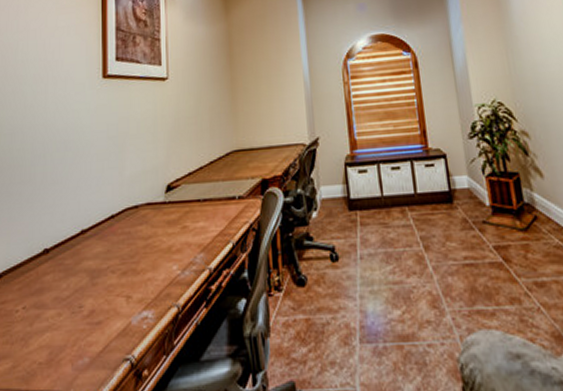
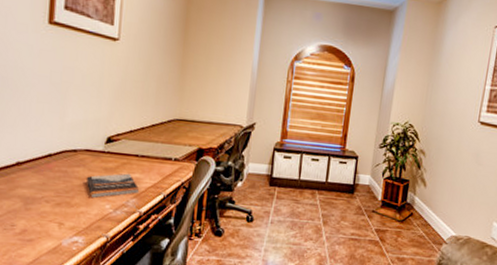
book: none [149,223,205,260] -> present [86,173,139,199]

